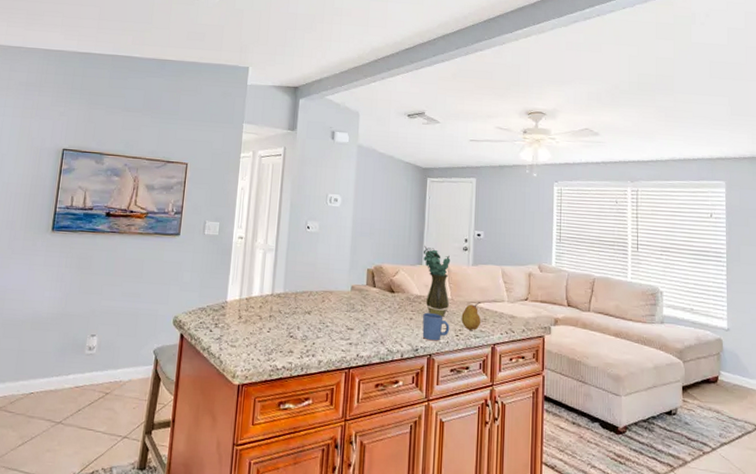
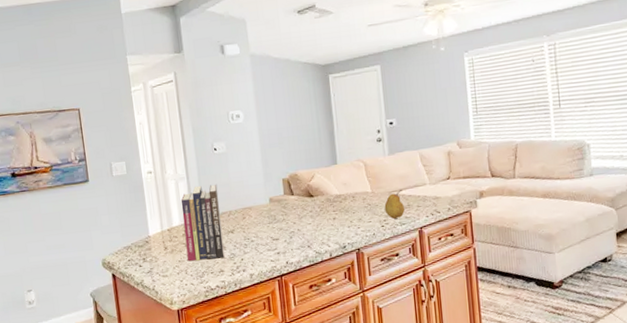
books: none [259,260,304,338] -> present [180,183,224,262]
mug: present [422,312,450,342] -> none [346,208,375,237]
vase: present [423,245,451,317] -> none [336,144,370,211]

